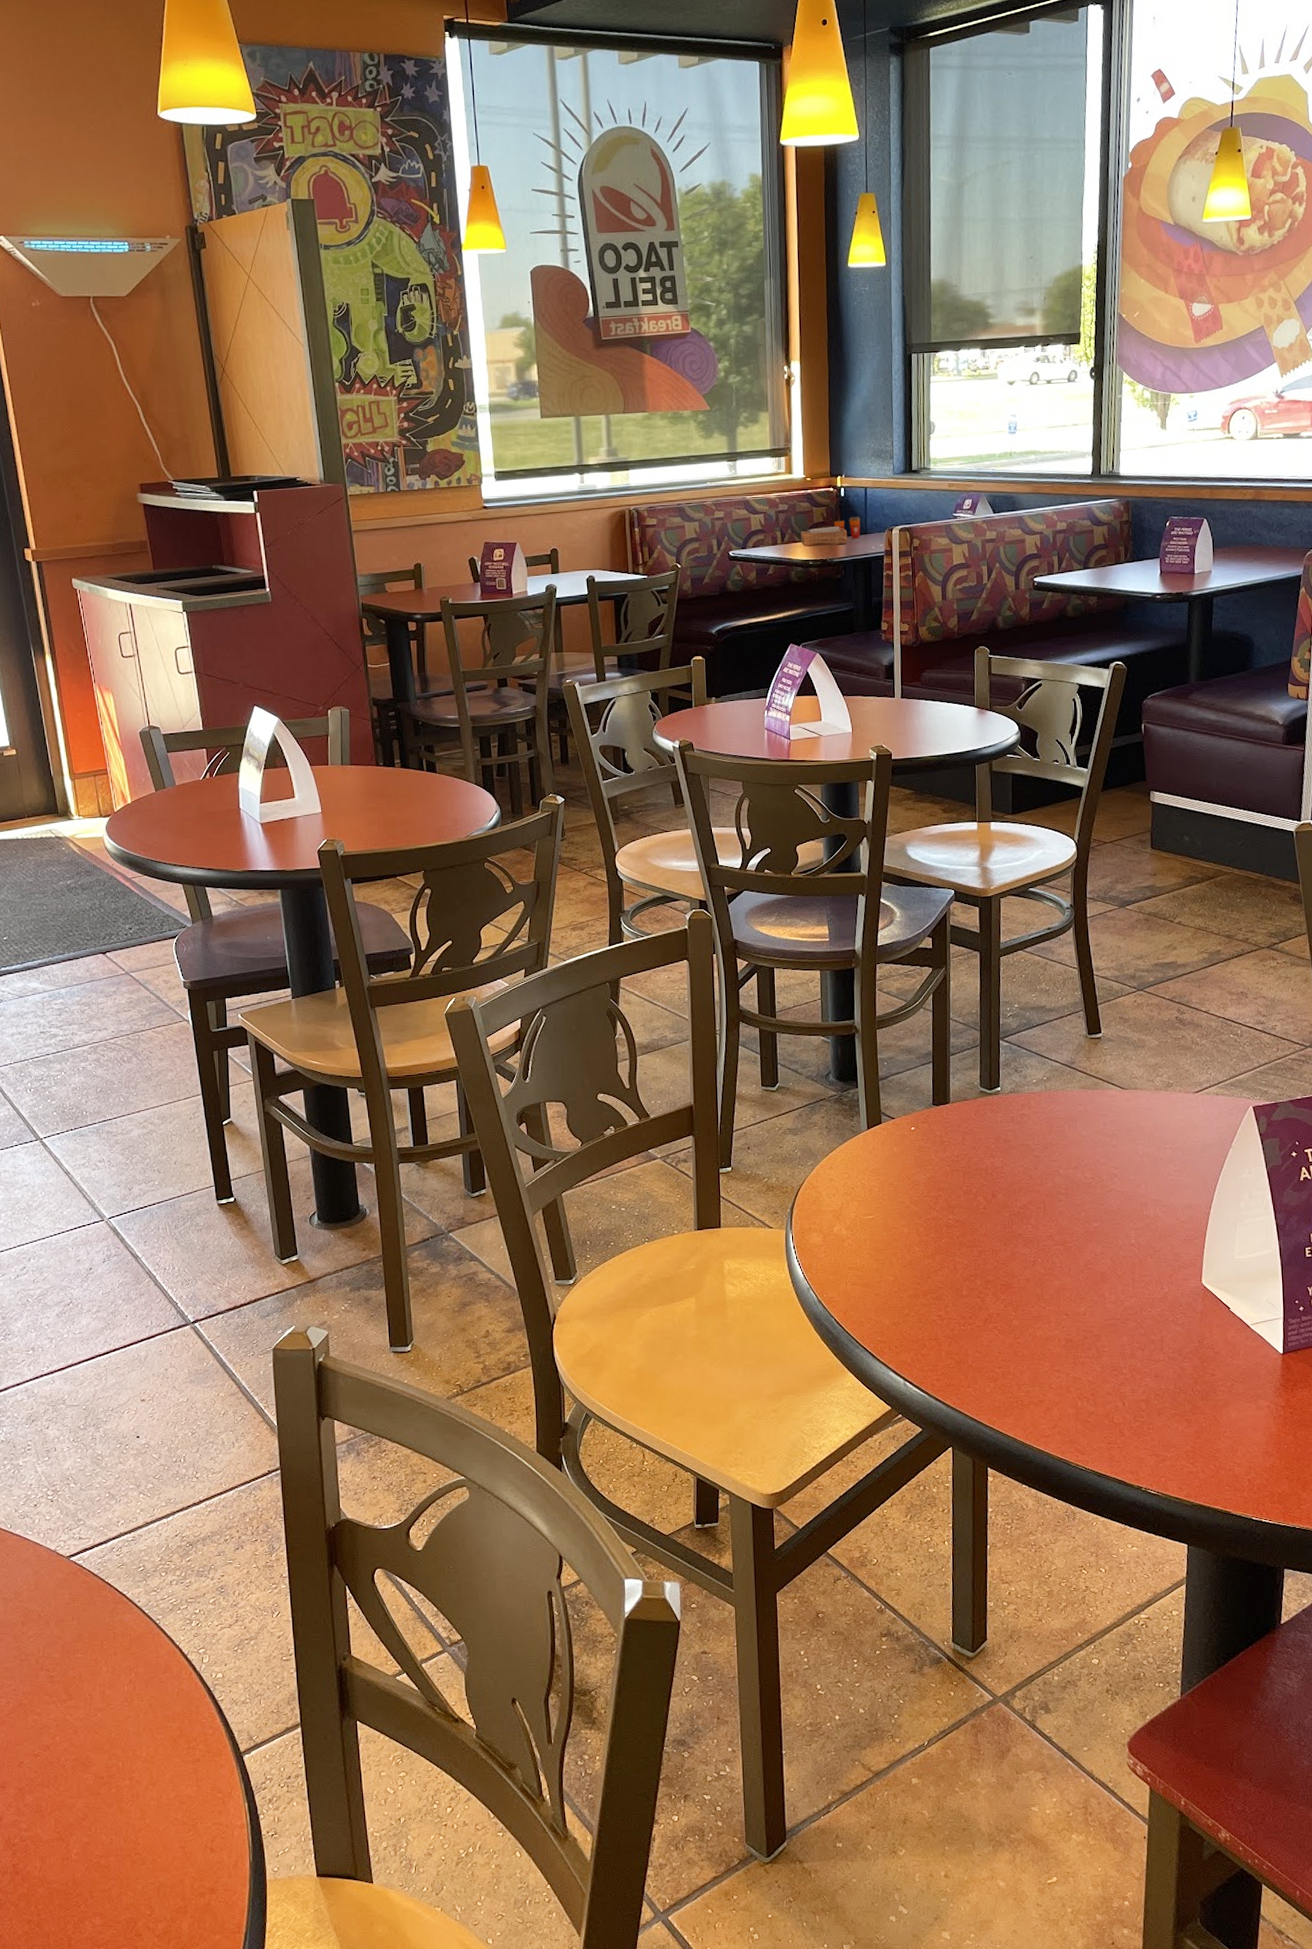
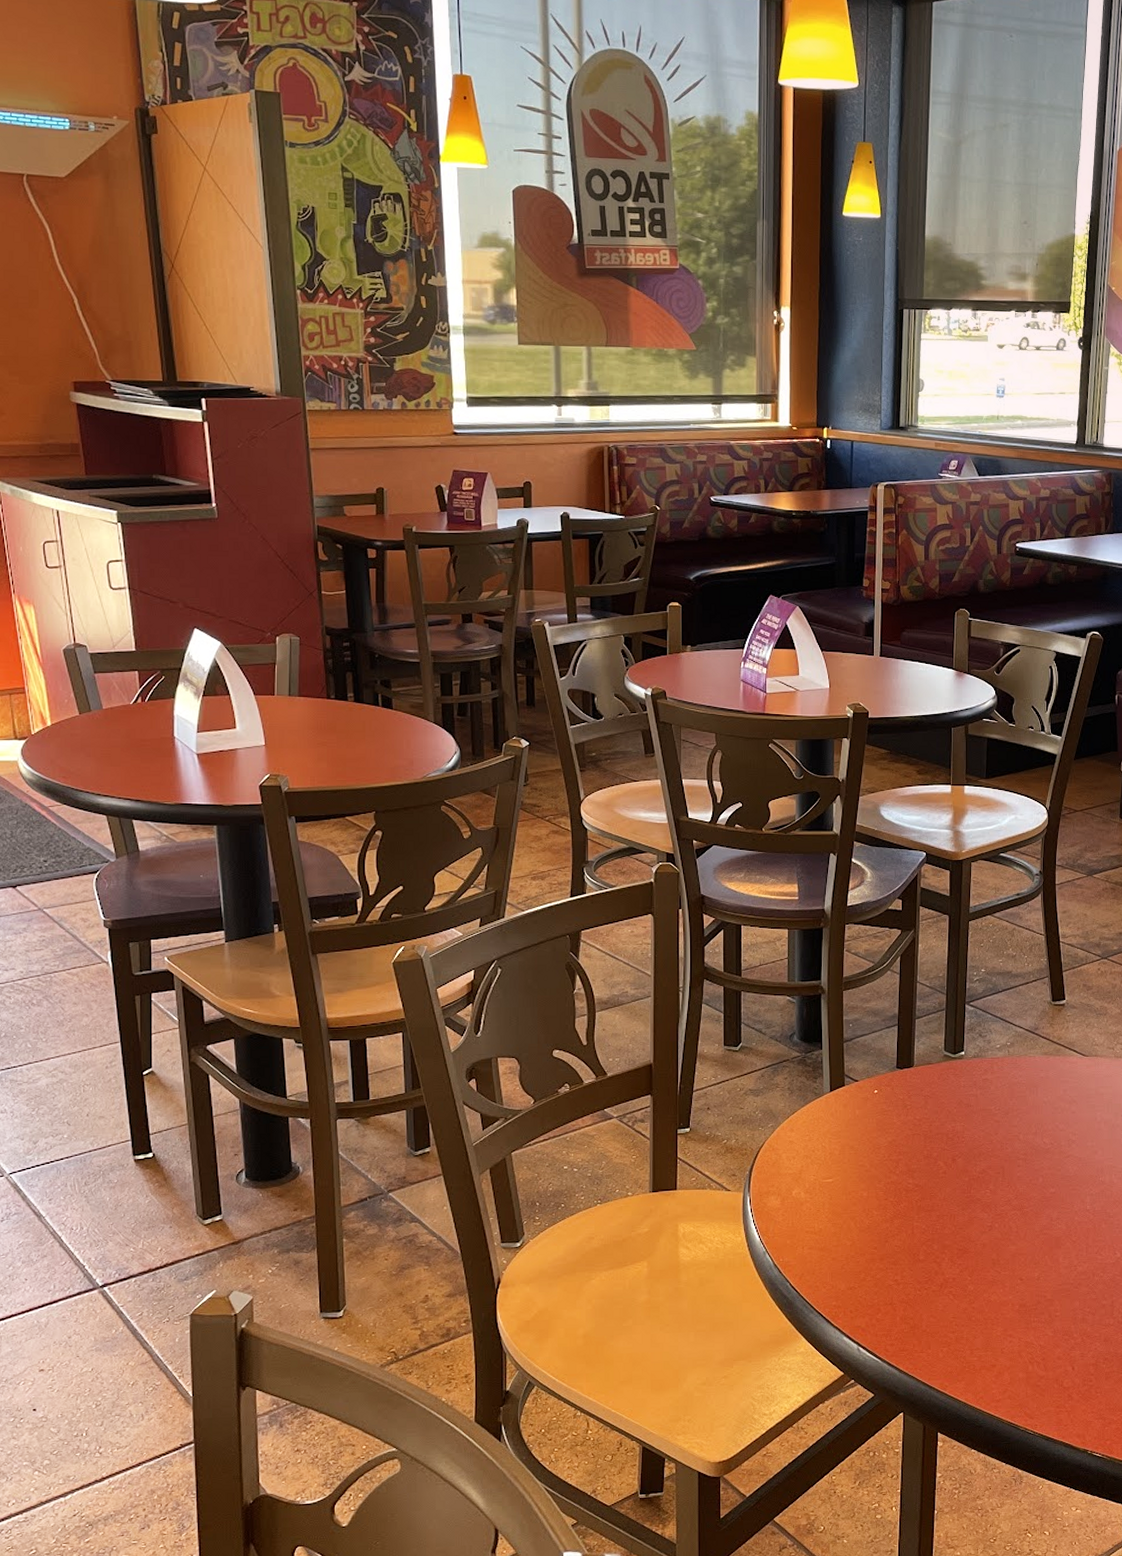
napkin holder: present [800,526,847,547] -> none [784,478,832,498]
beverage cup: present [833,517,861,539] -> none [818,470,846,492]

